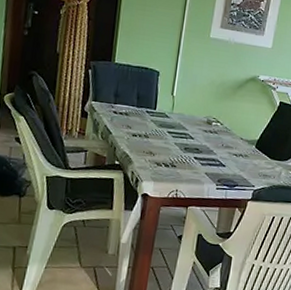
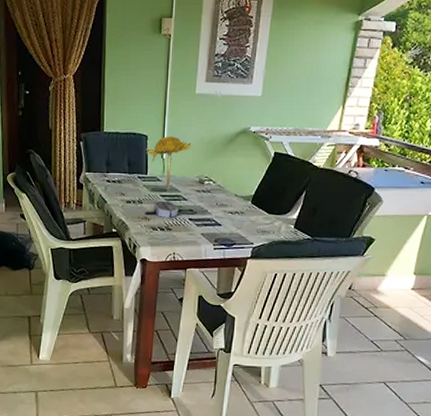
potted flower: none [150,74,203,155] -> present [145,136,193,218]

